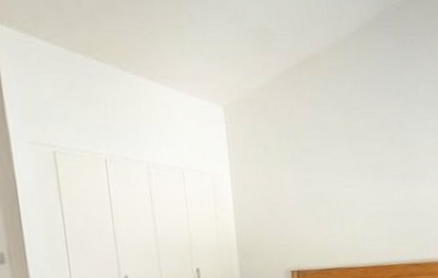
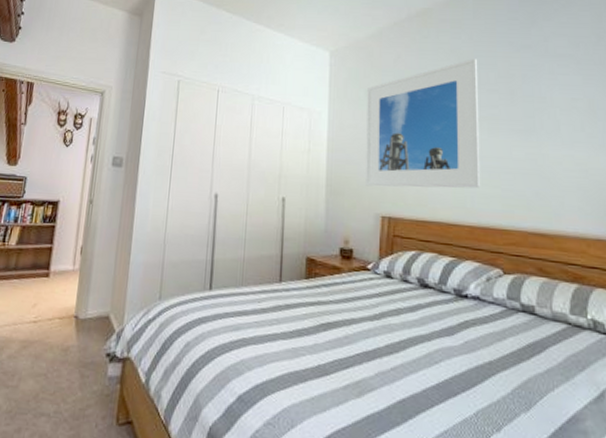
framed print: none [266,107,371,245] -> present [366,58,481,189]

